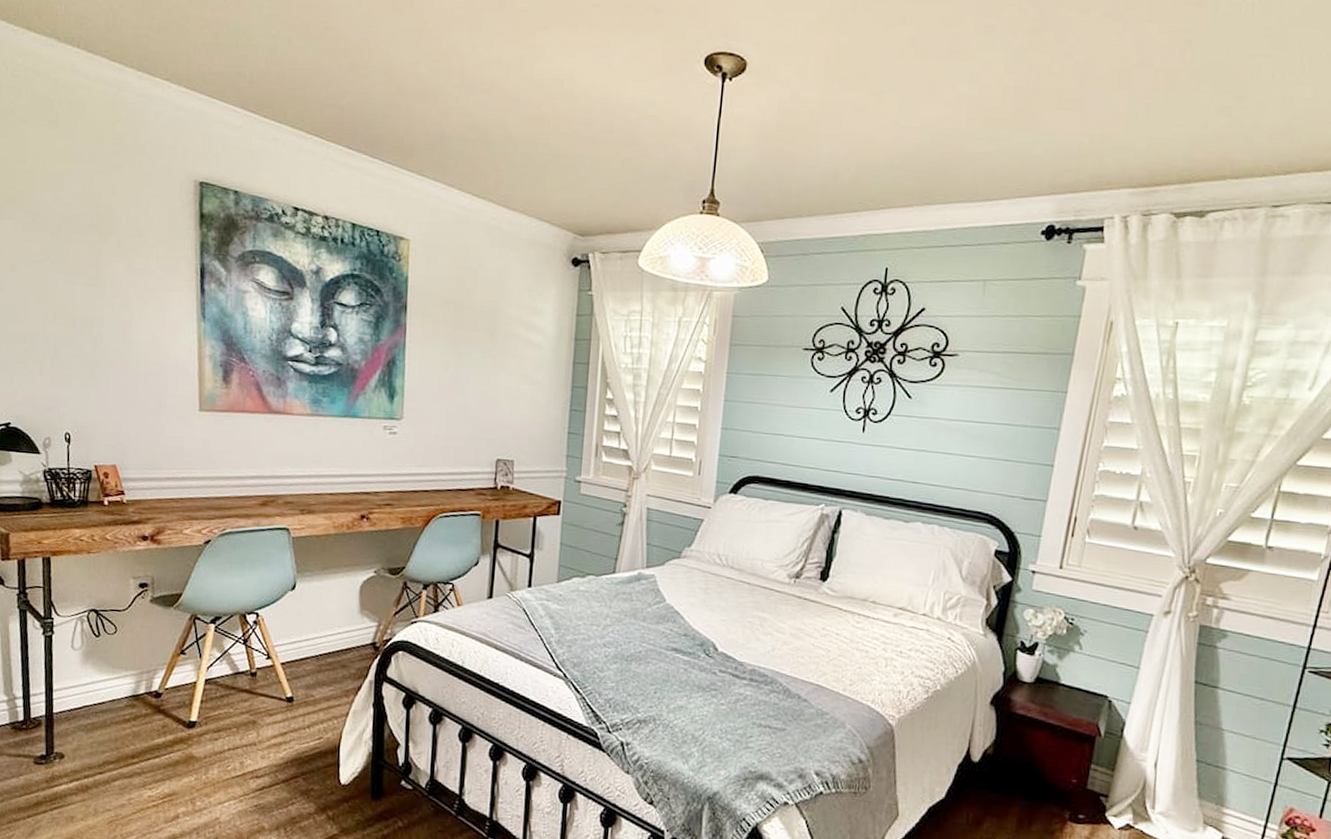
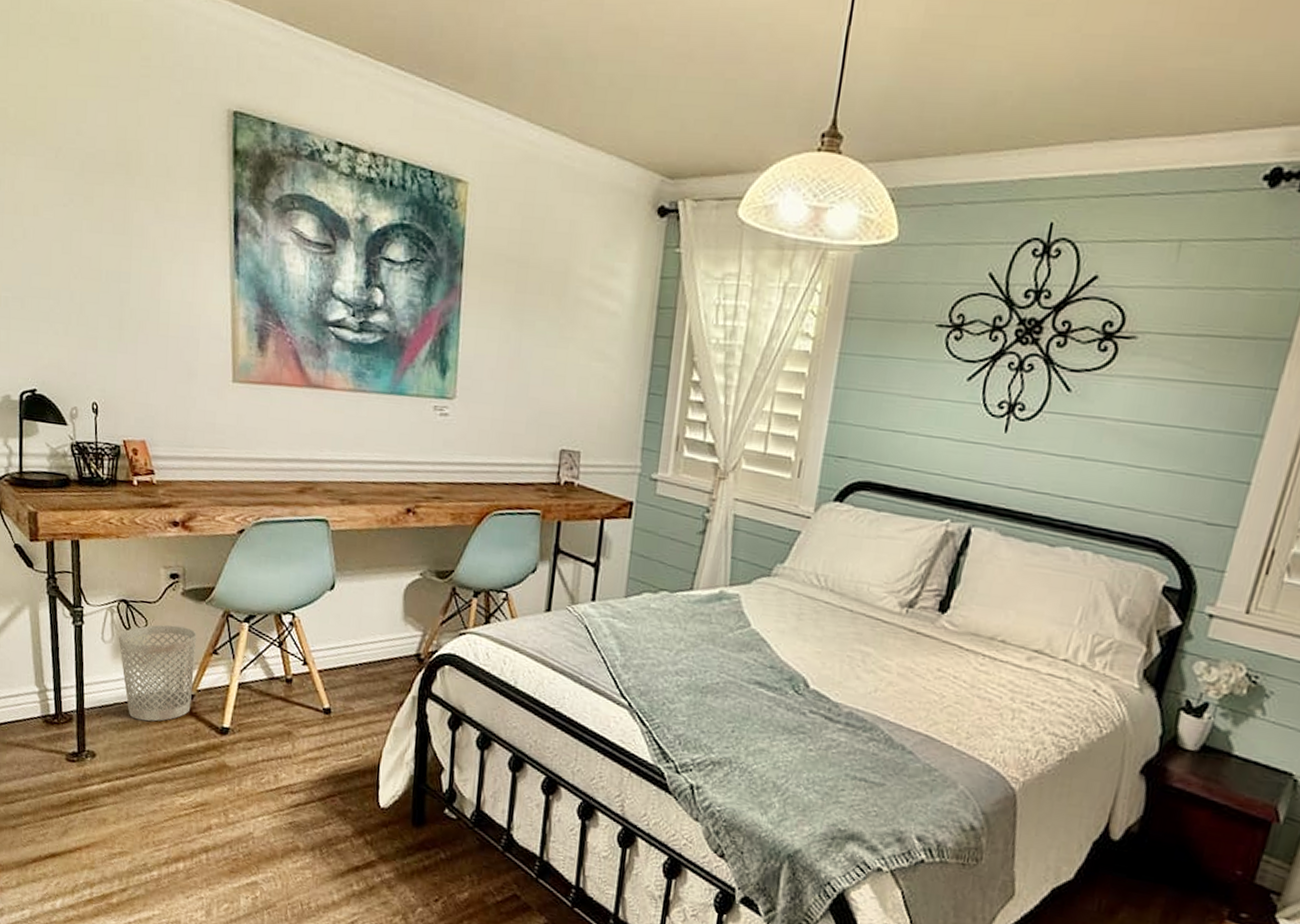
wastebasket: none [88,630,165,721] -> present [118,624,197,722]

